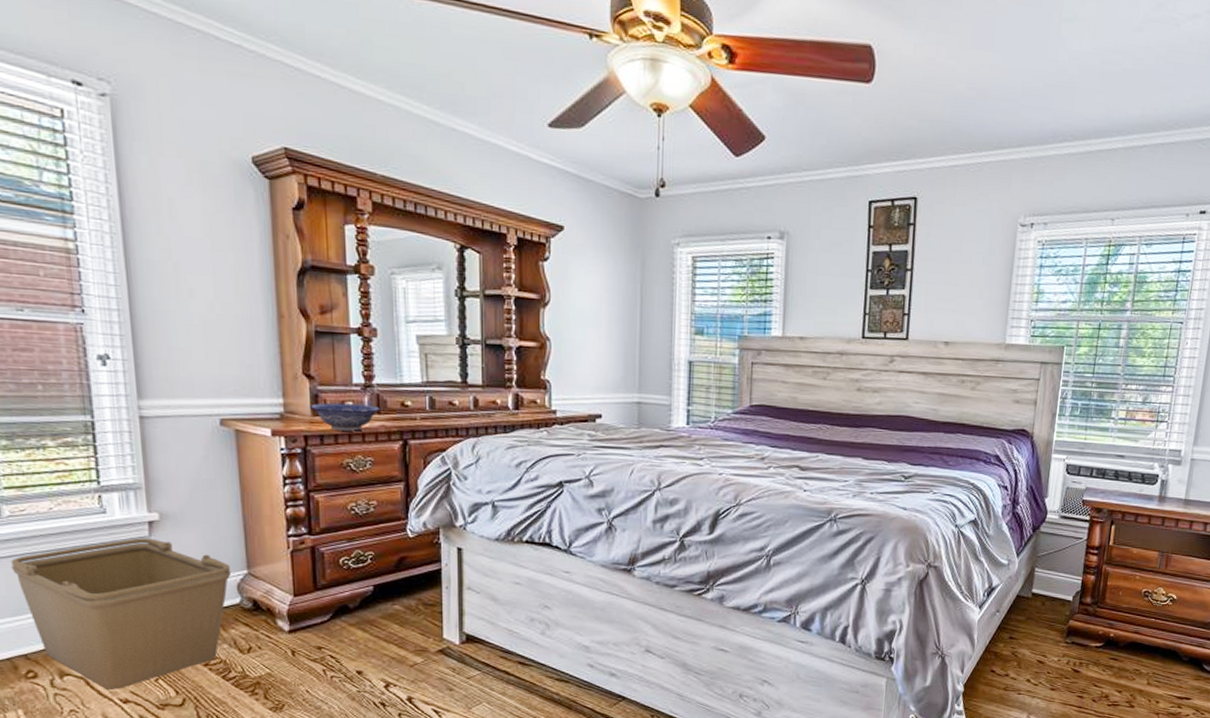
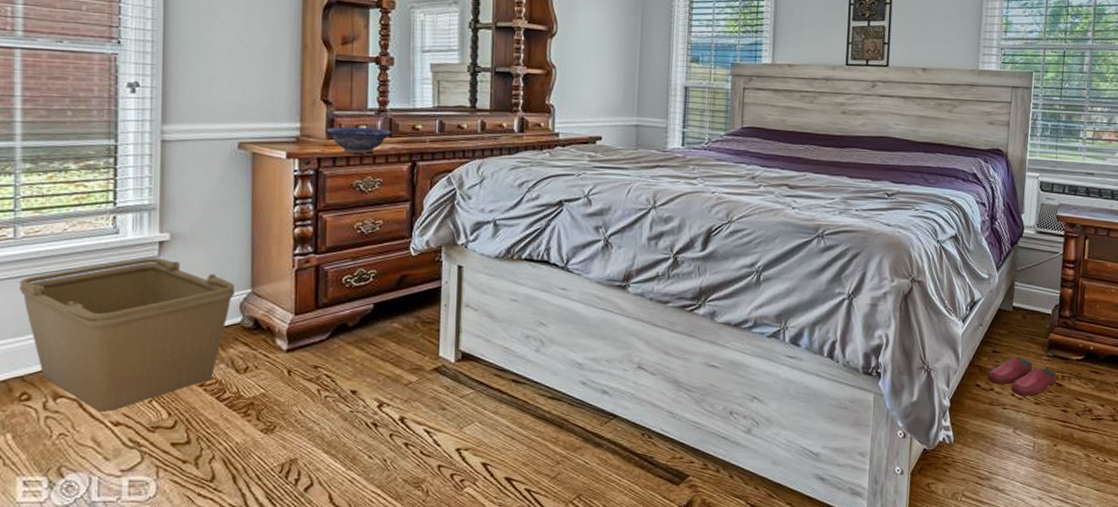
slippers: none [1004,644,1074,681] -> present [988,358,1056,395]

